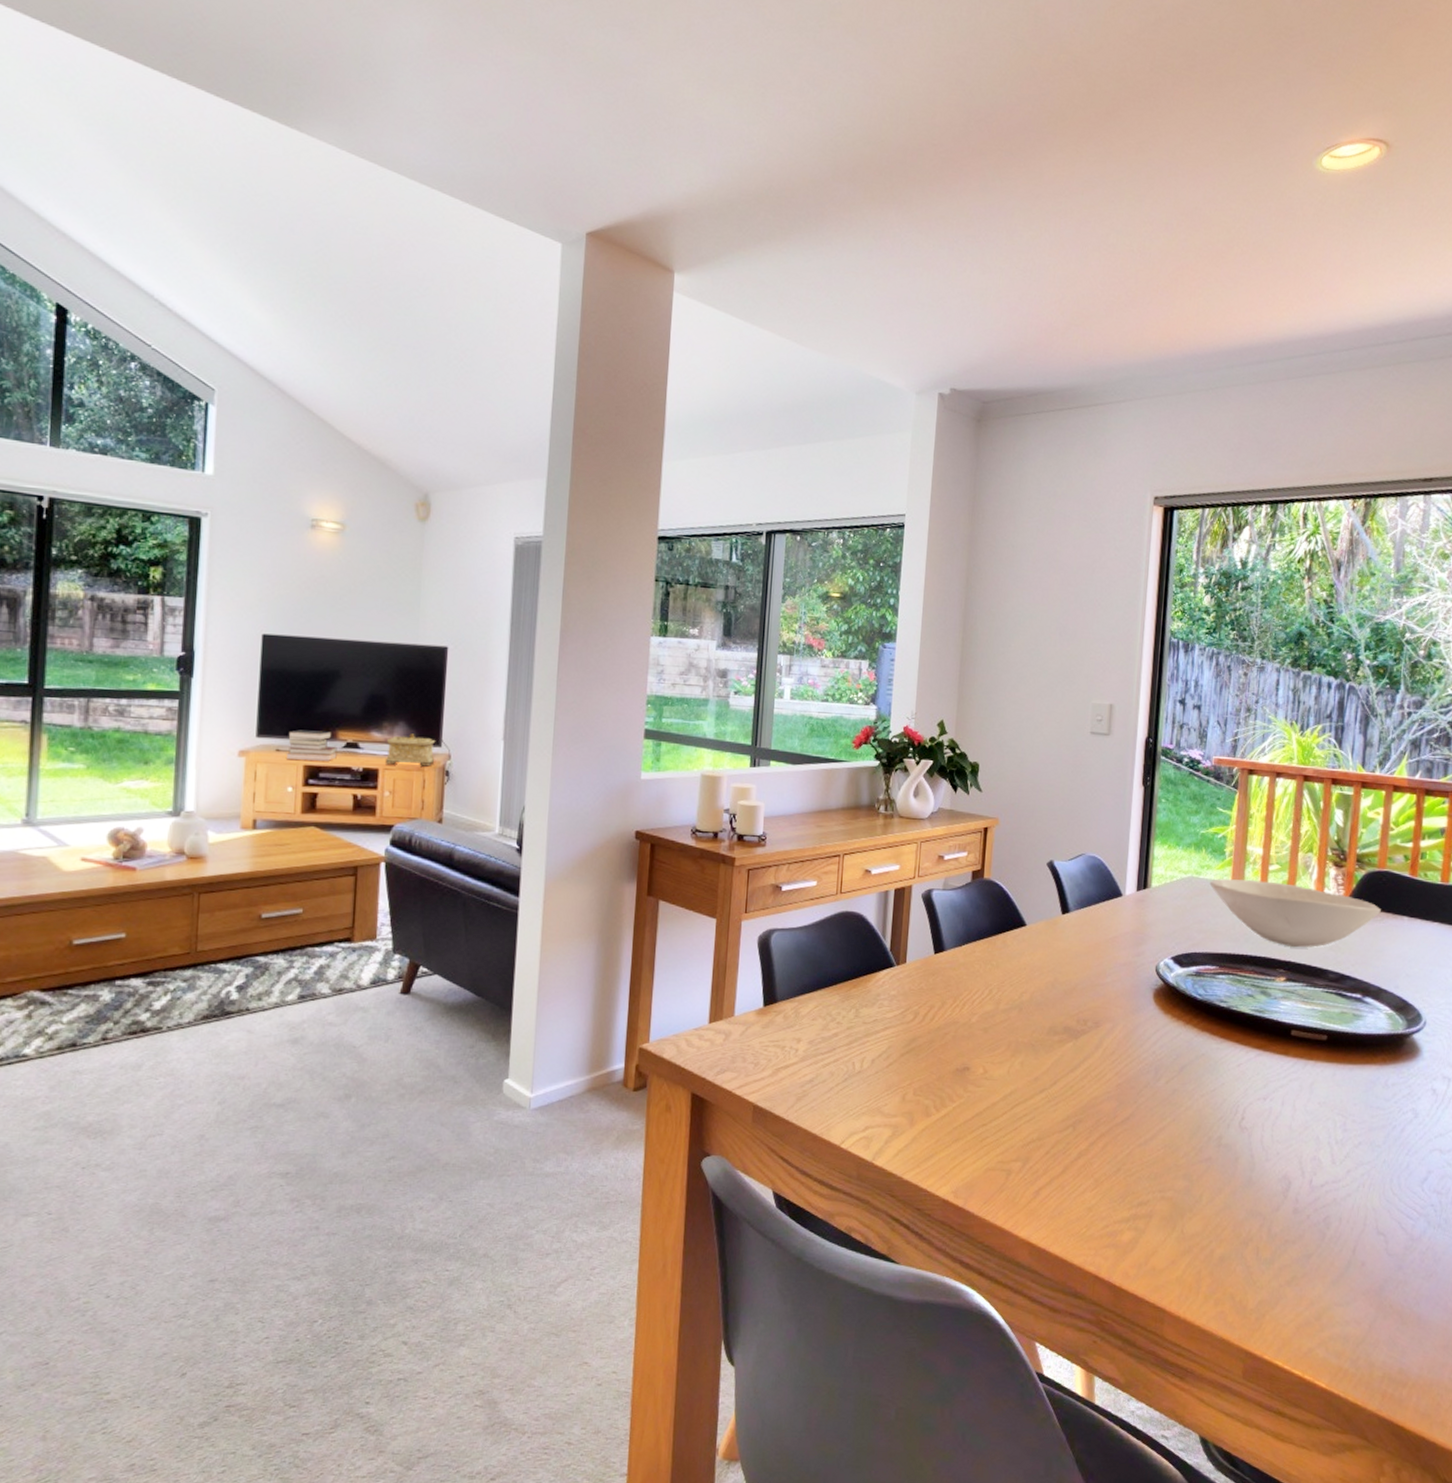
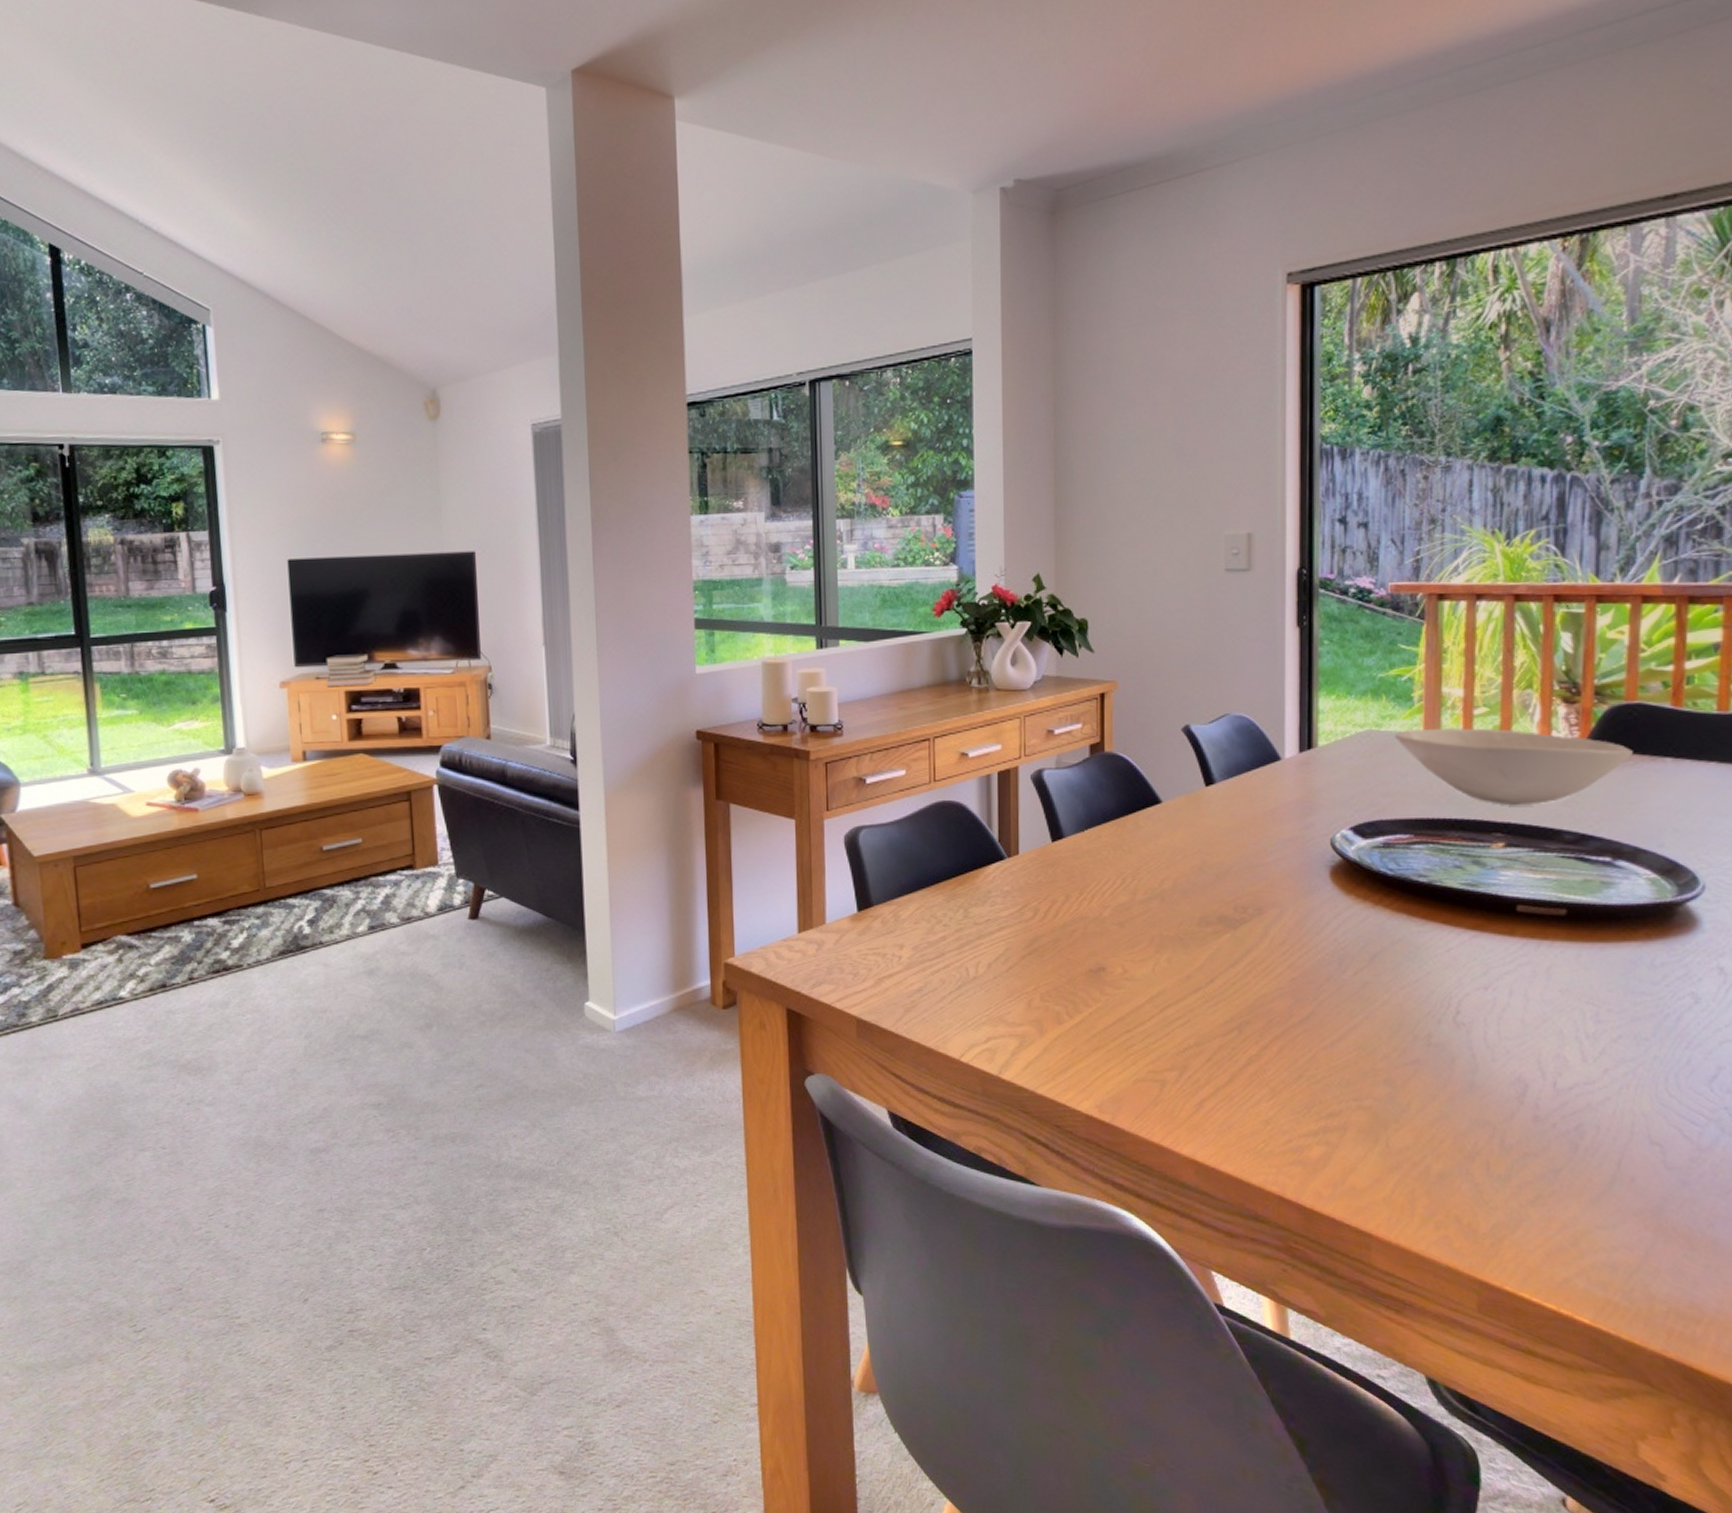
decorative box: present [386,733,435,767] -> none [423,648,476,683]

